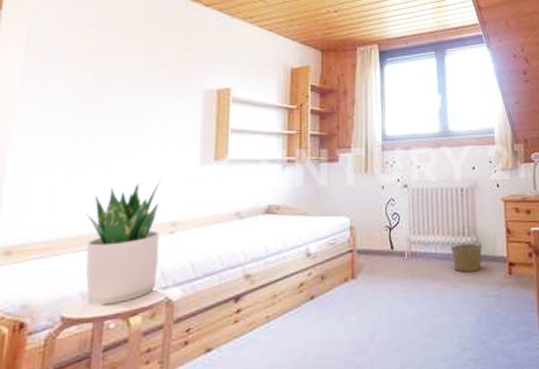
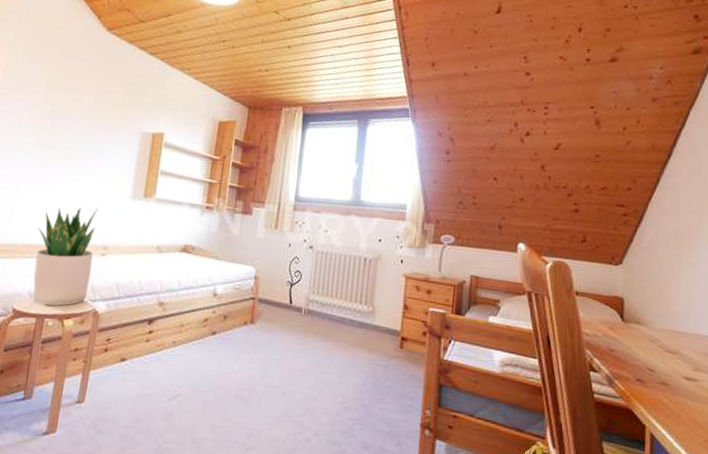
basket: present [451,242,482,273] -> none [346,309,377,339]

